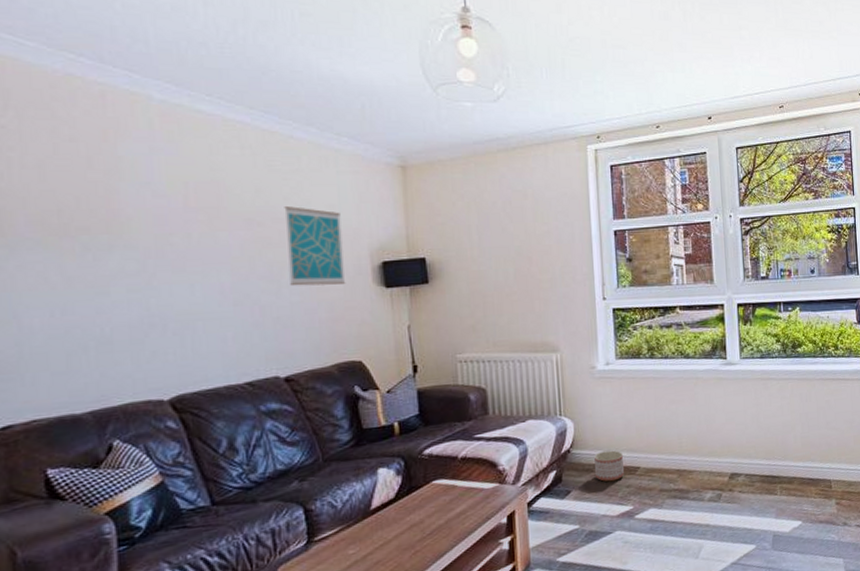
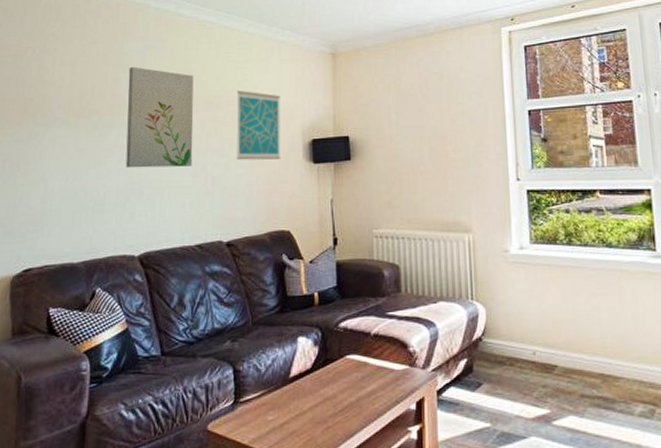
wall art: none [129,174,232,299] -> present [125,66,194,168]
planter: present [594,450,624,482] -> none [507,343,540,379]

